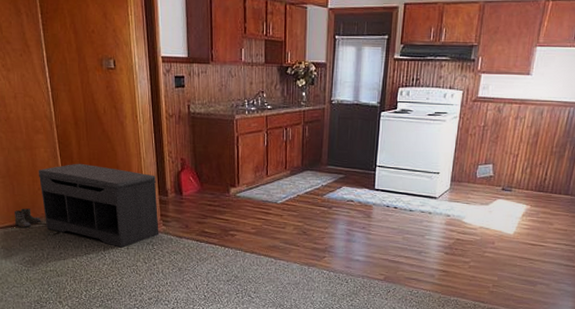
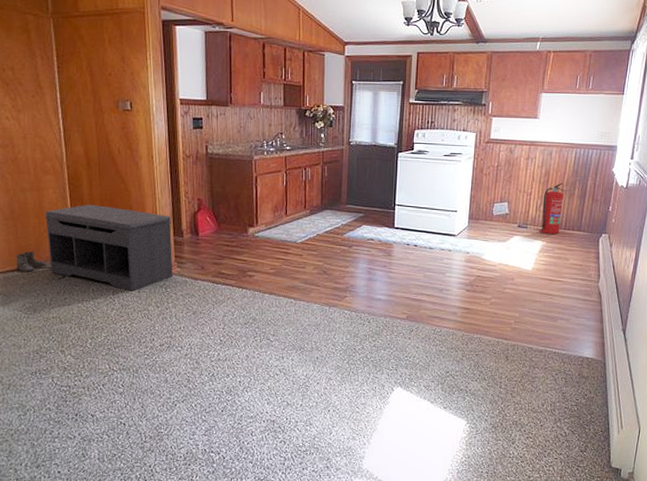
fire extinguisher: none [525,144,553,198] -> present [540,182,564,235]

